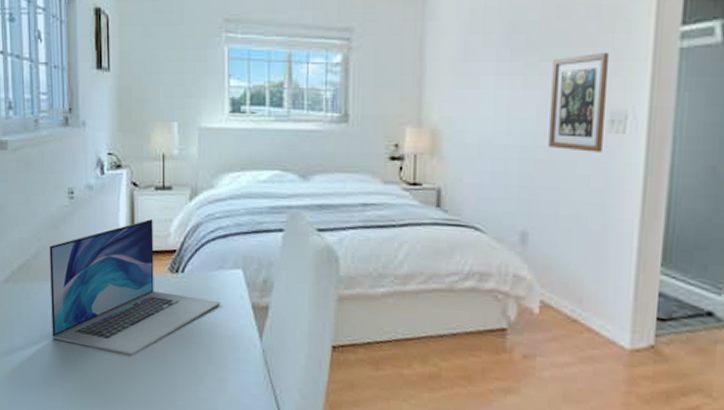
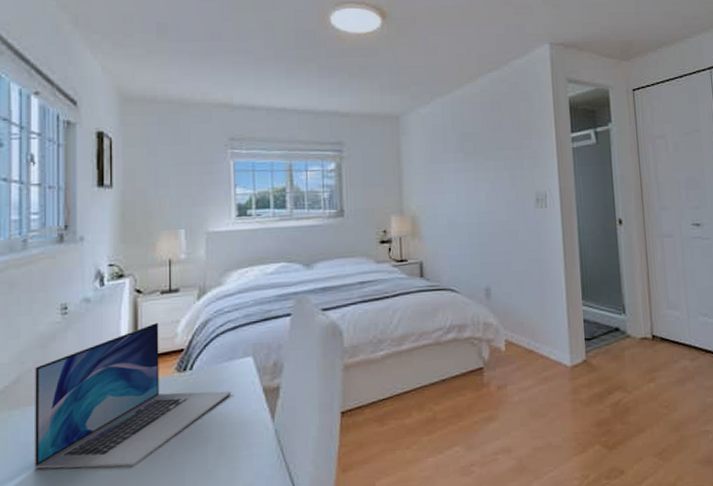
wall art: present [548,51,610,153] -> none [494,152,533,223]

